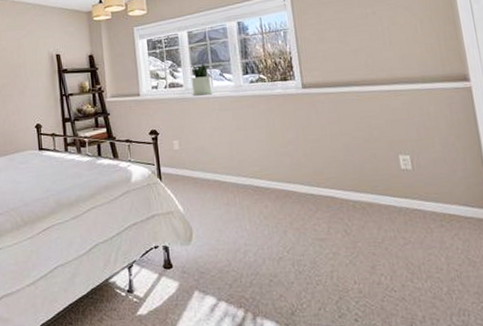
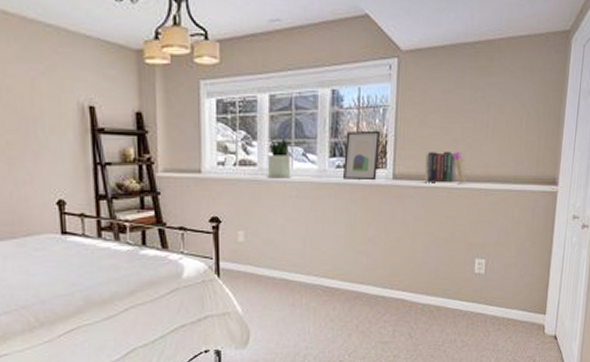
picture frame: none [254,49,288,92] -> present [343,130,381,181]
books: none [329,60,375,89] -> present [424,151,468,183]

